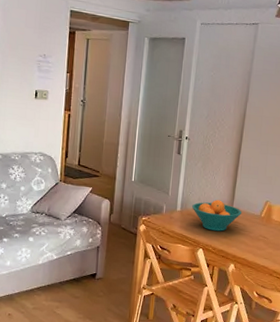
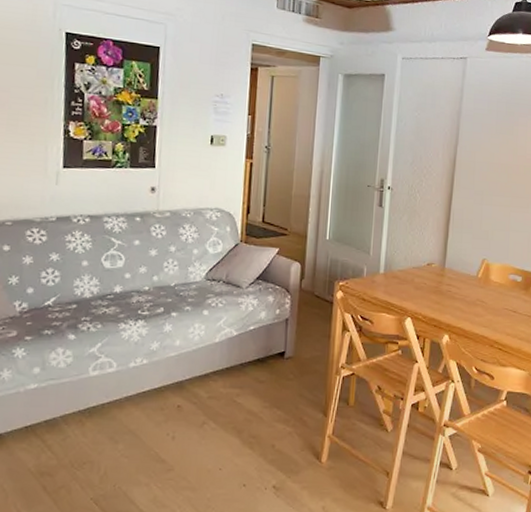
fruit bowl: present [191,200,242,232] -> none [396,259,456,296]

